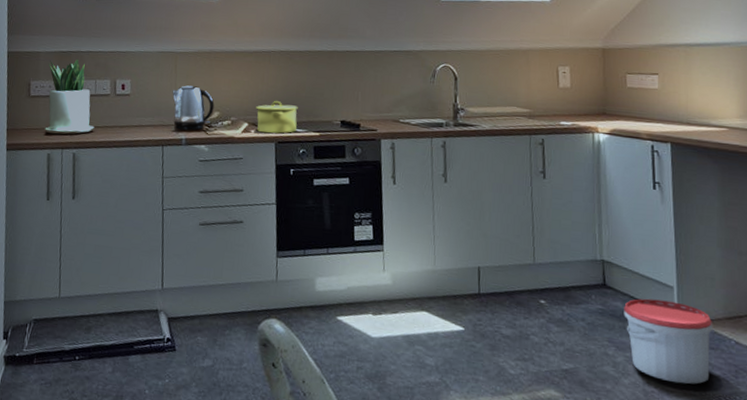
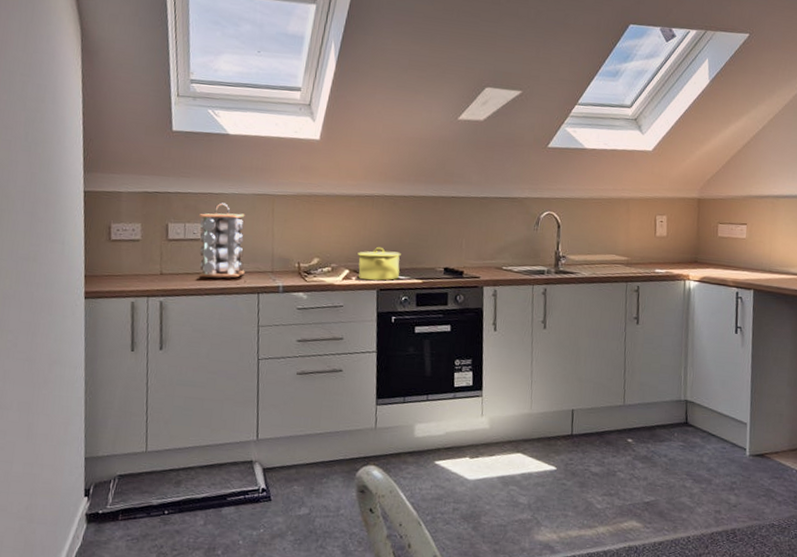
planter: present [44,59,94,135] -> none [127,200,184,282]
spice rack: none [107,60,150,132] -> present [198,202,245,279]
kettle: present [172,85,215,132] -> none [269,230,314,279]
bucket: present [624,298,713,385] -> none [702,434,779,510]

